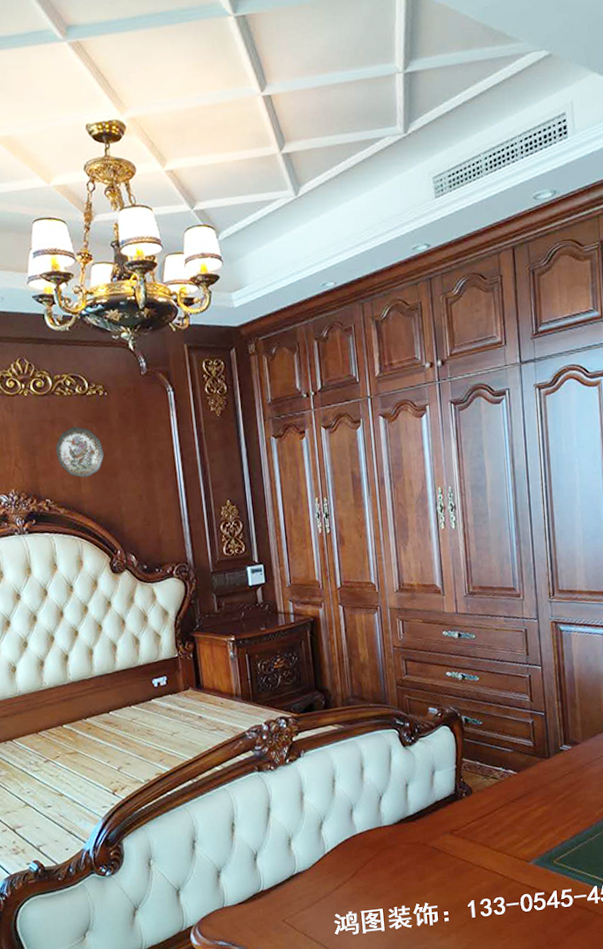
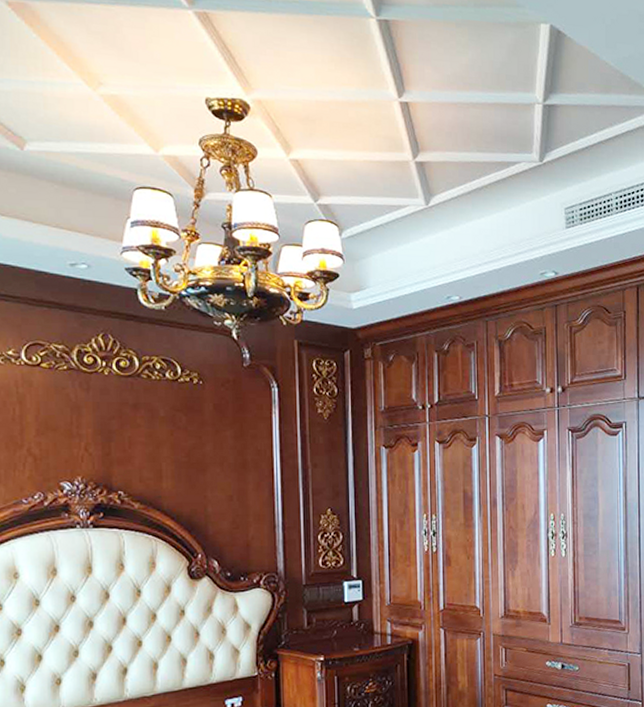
decorative plate: present [55,426,105,478] -> none [135,414,193,472]

